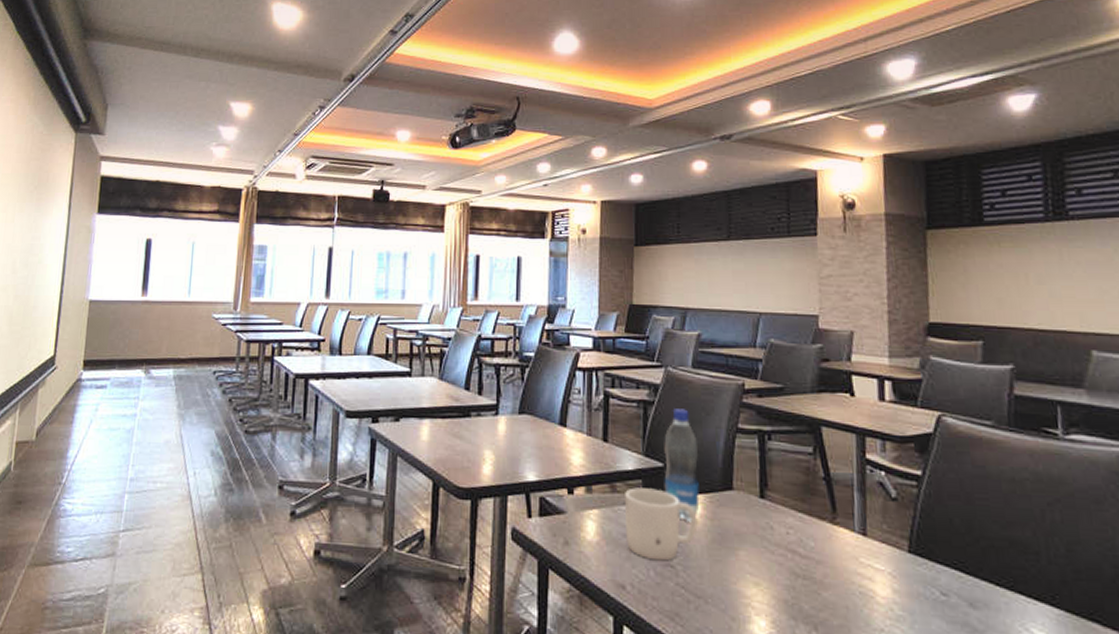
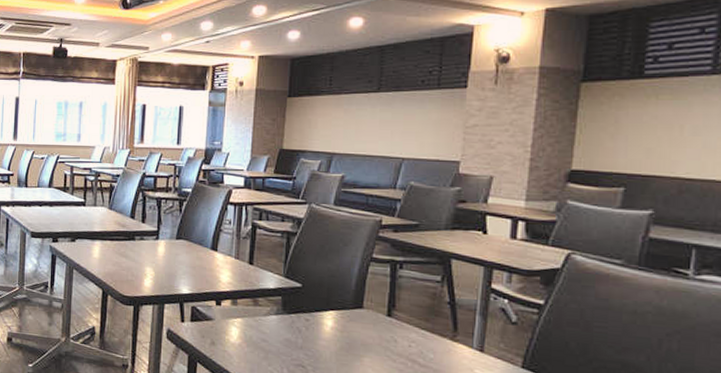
mug: present [625,486,698,561] -> none [265,302,329,362]
bottle: present [664,408,700,523] -> none [301,239,335,333]

